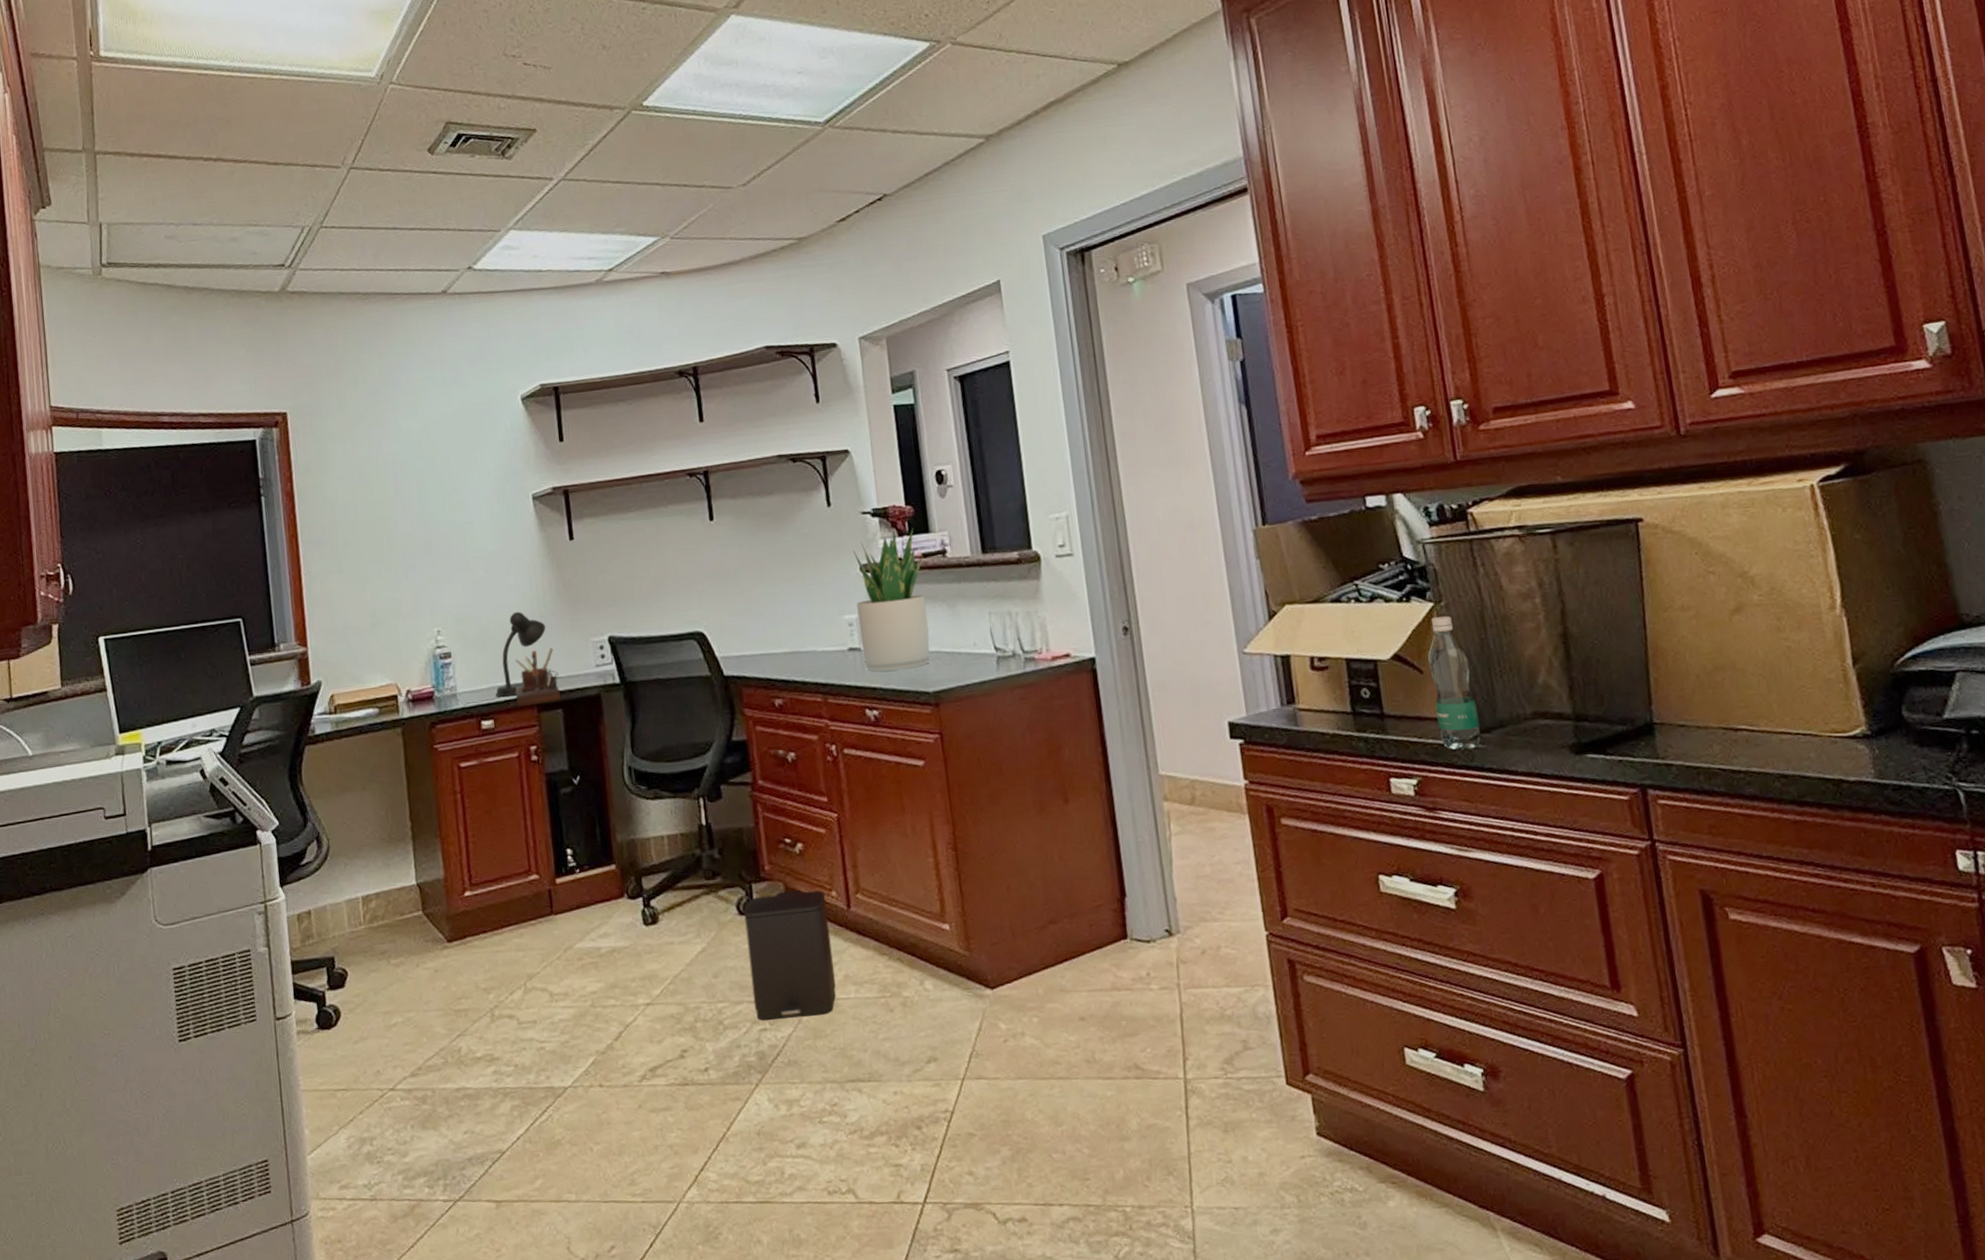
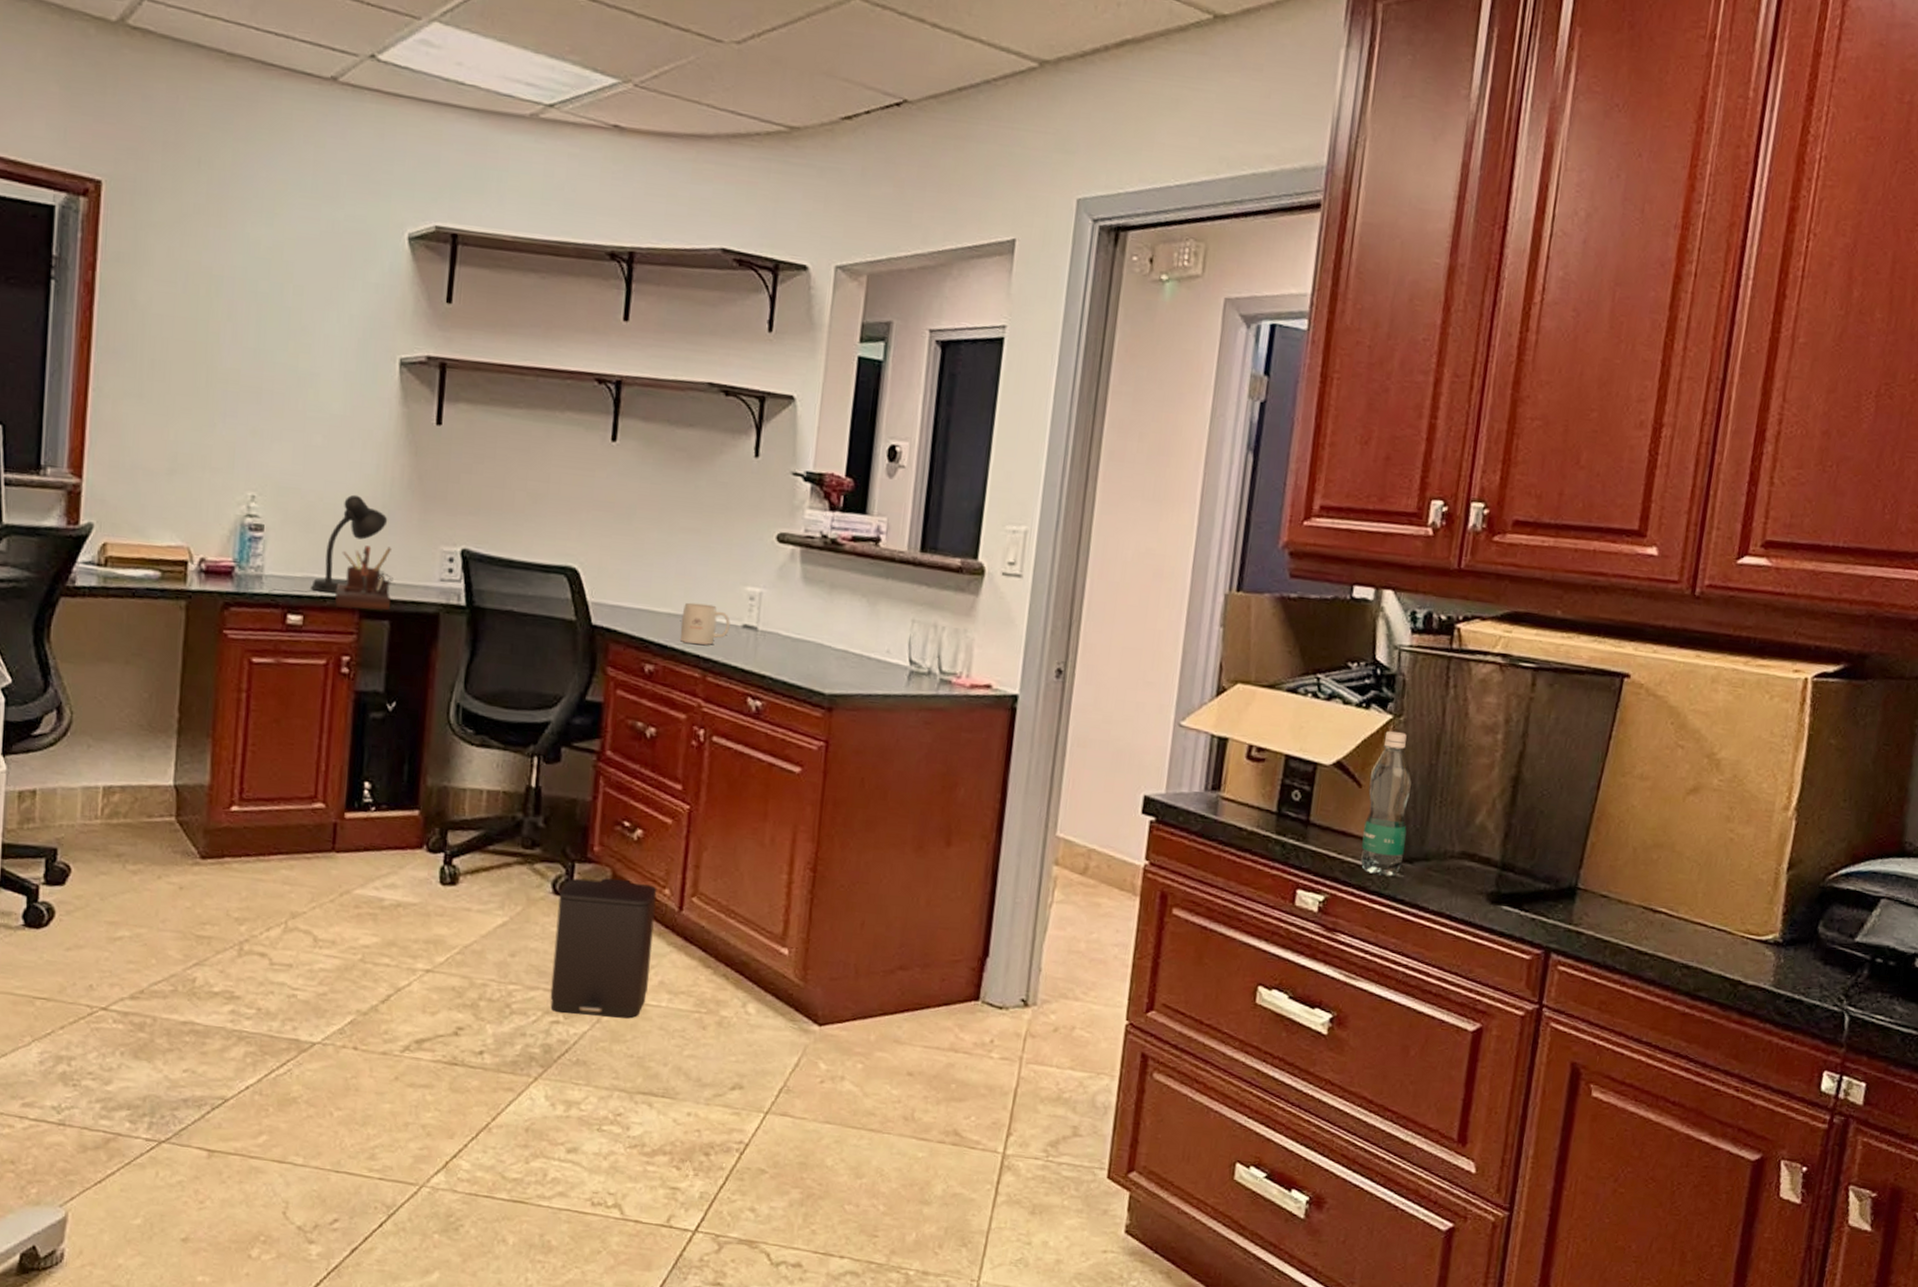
mug: none [796,637,838,675] -> present [680,602,730,646]
planter: present [853,528,930,672] -> none [759,500,853,664]

